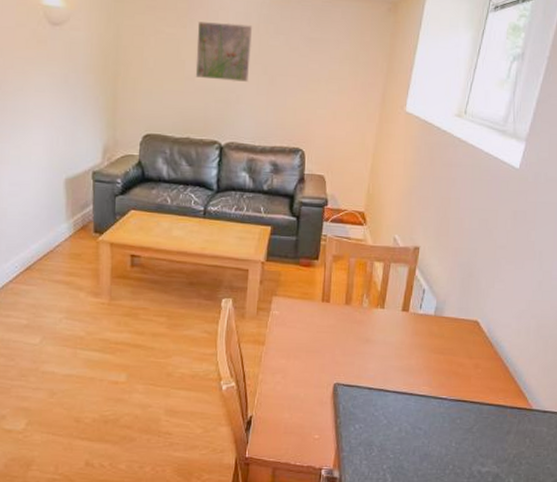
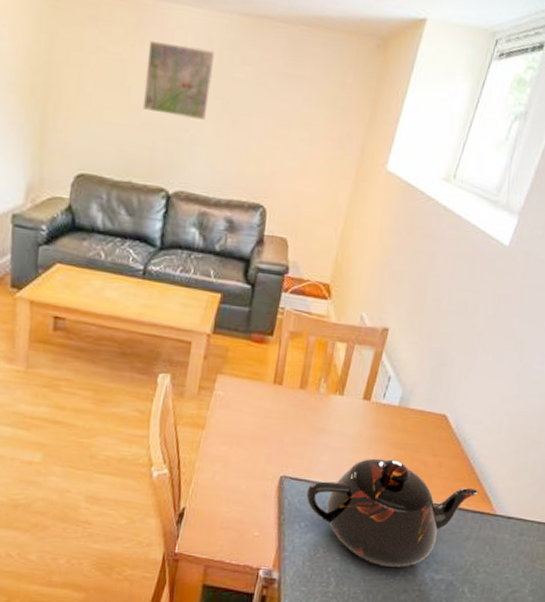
teapot: none [358,363,515,462] -> present [306,458,479,567]

